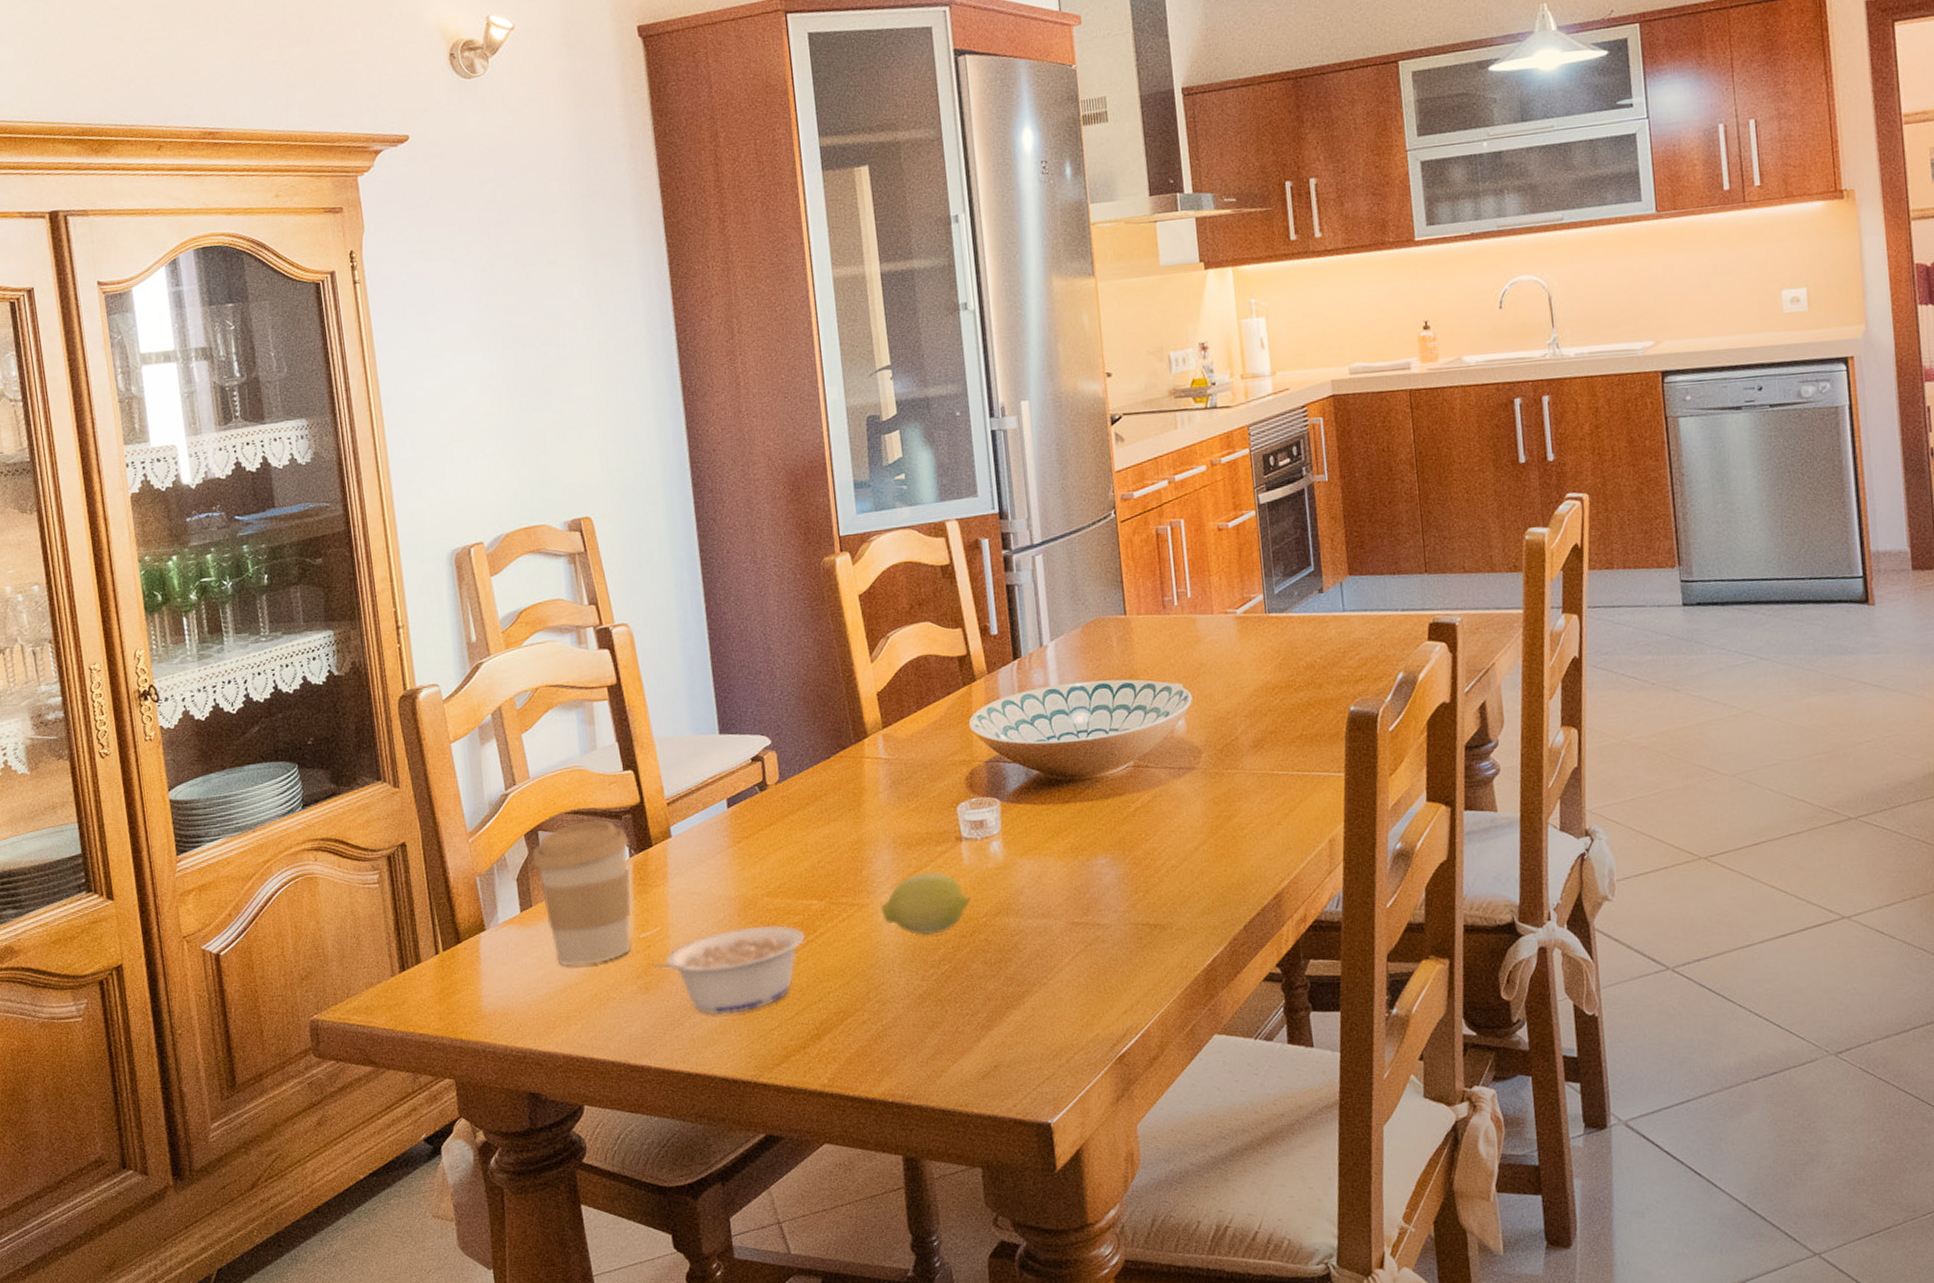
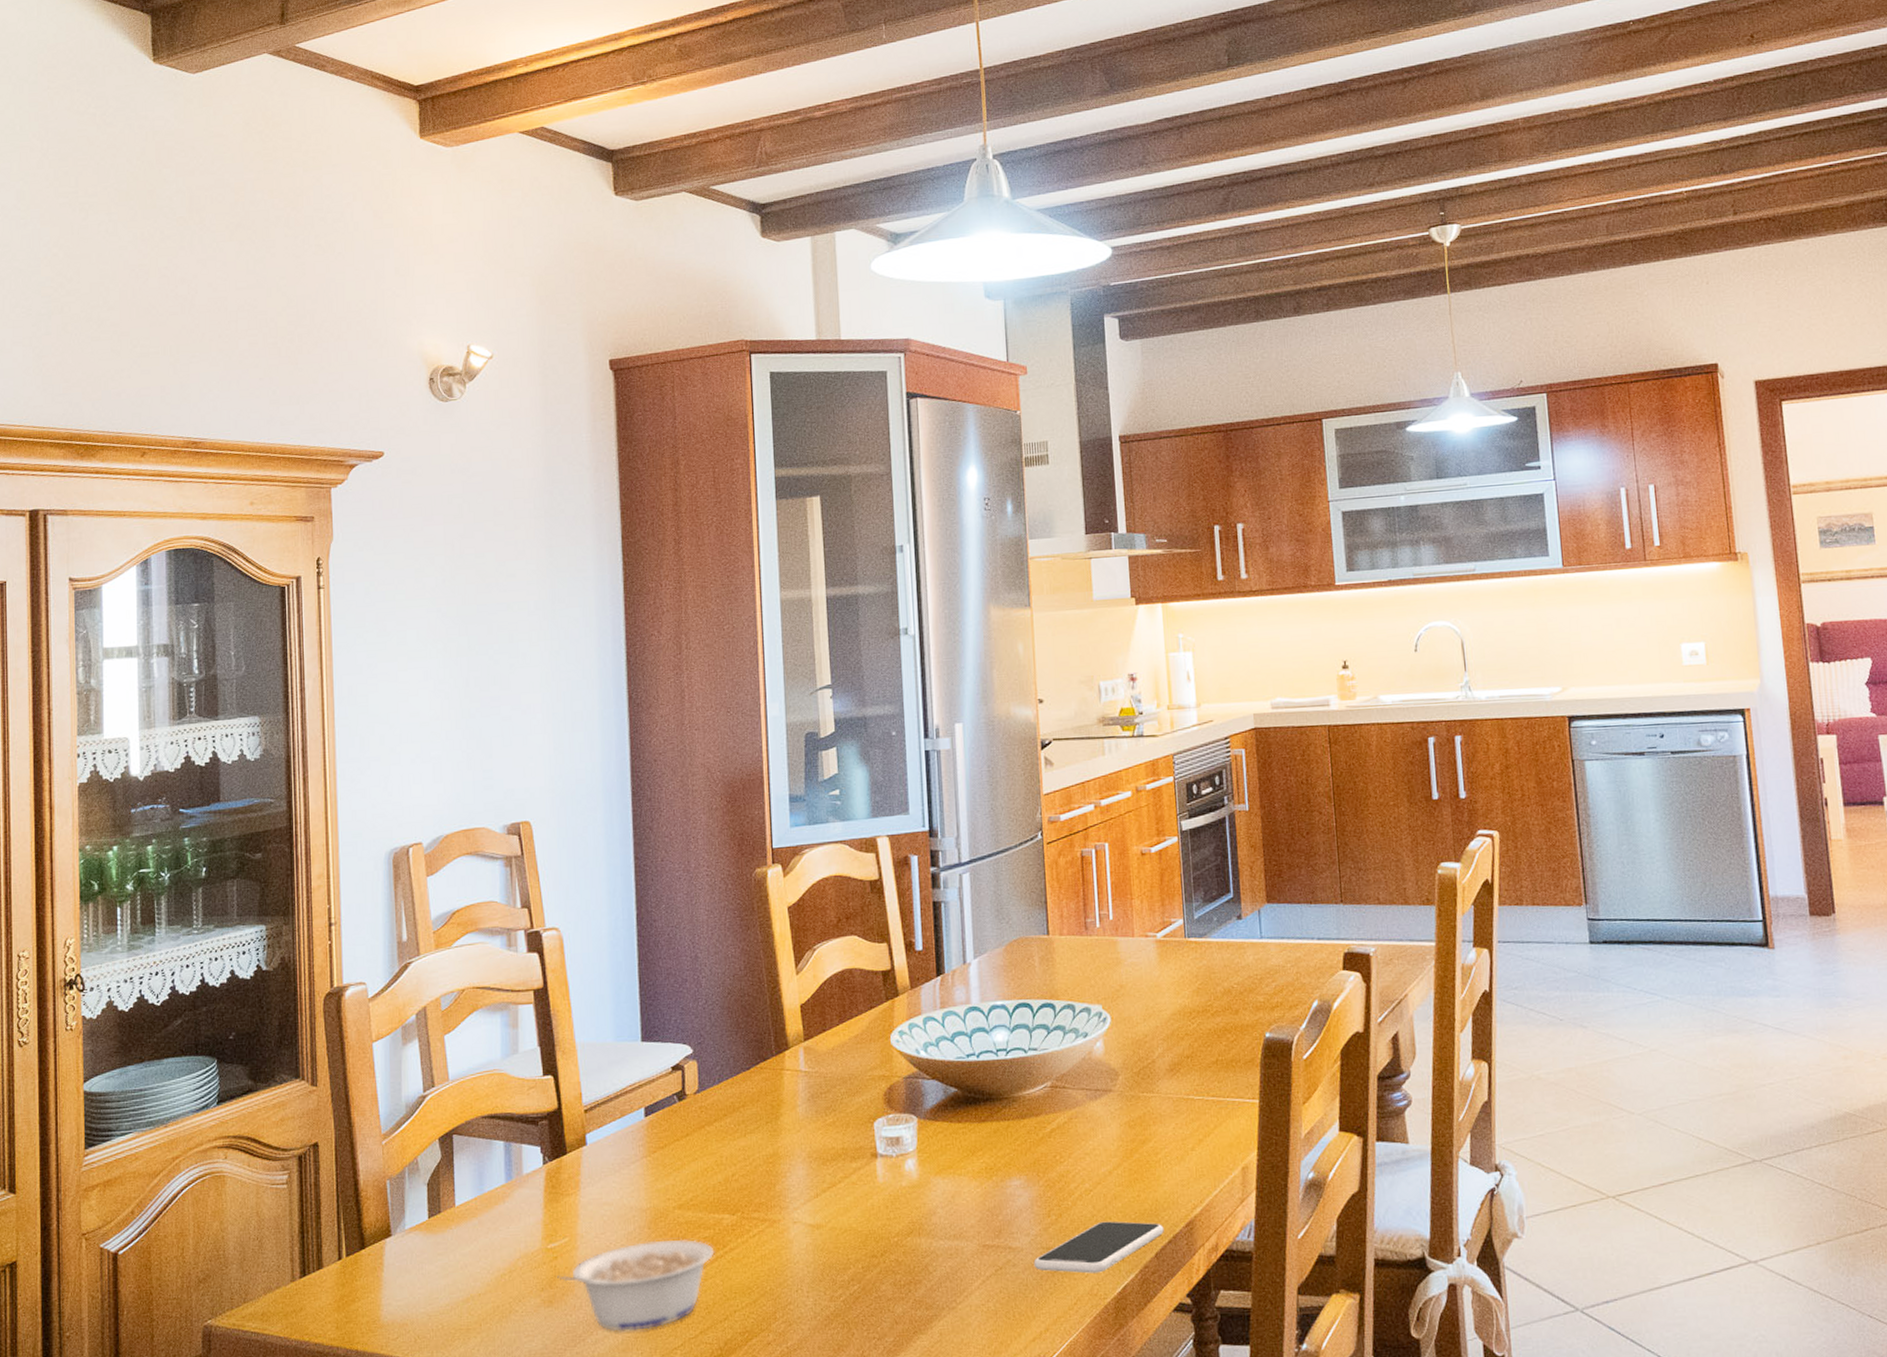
coffee cup: present [532,820,632,966] -> none [445,1125,545,1276]
fruit: present [880,871,971,936] -> none [792,1188,883,1254]
smartphone: none [1122,896,1252,947] -> present [1033,1221,1164,1274]

